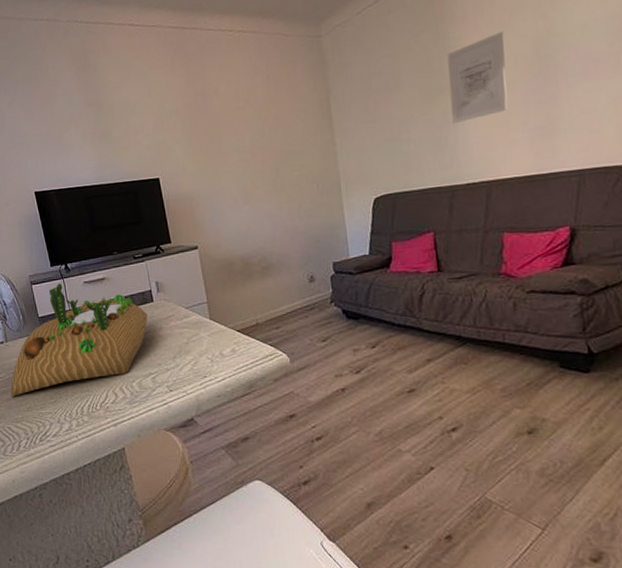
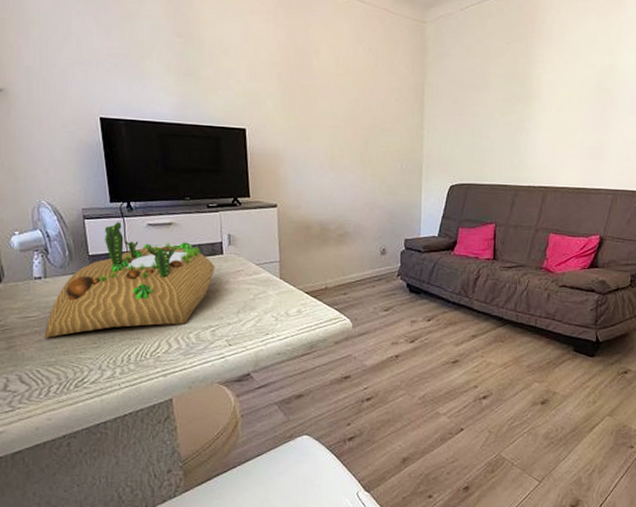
wall art: present [447,31,508,125] -> none [525,57,578,132]

